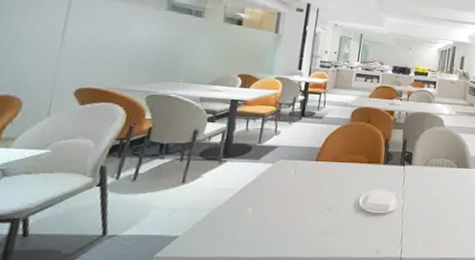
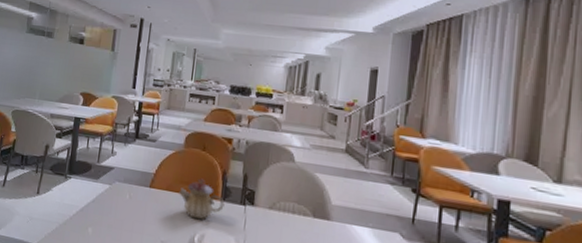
teapot: none [345,147,387,183] -> present [179,178,225,220]

